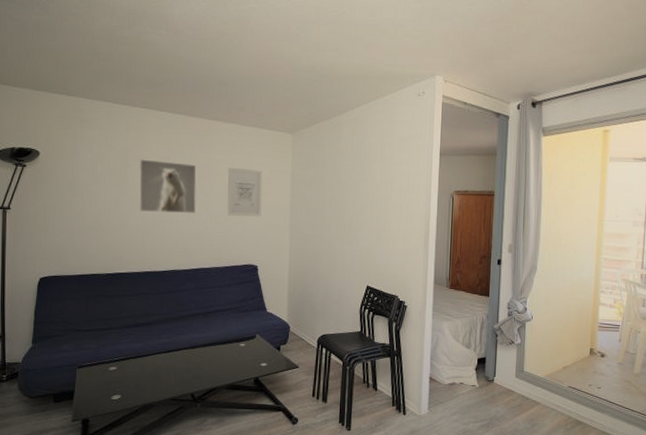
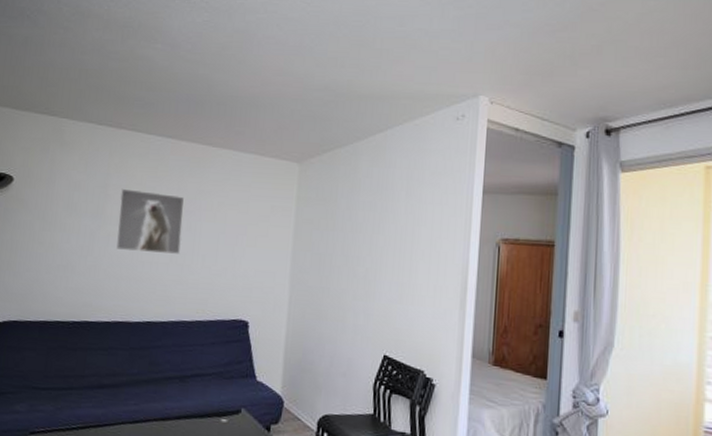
wall art: present [227,167,263,217] -> none [216,200,261,262]

